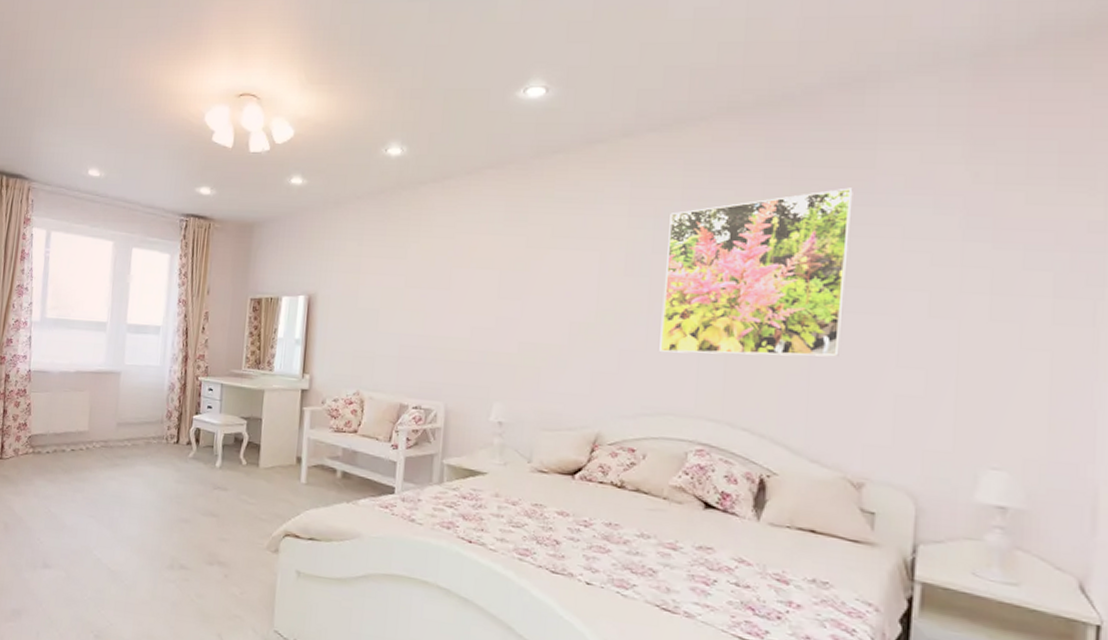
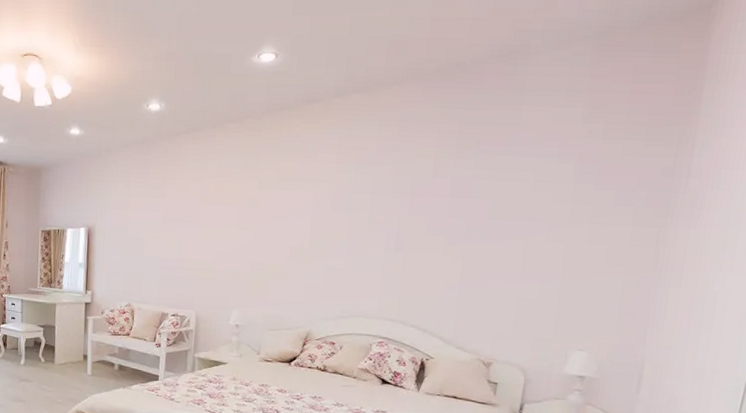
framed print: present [659,187,853,357] -> none [355,141,502,272]

